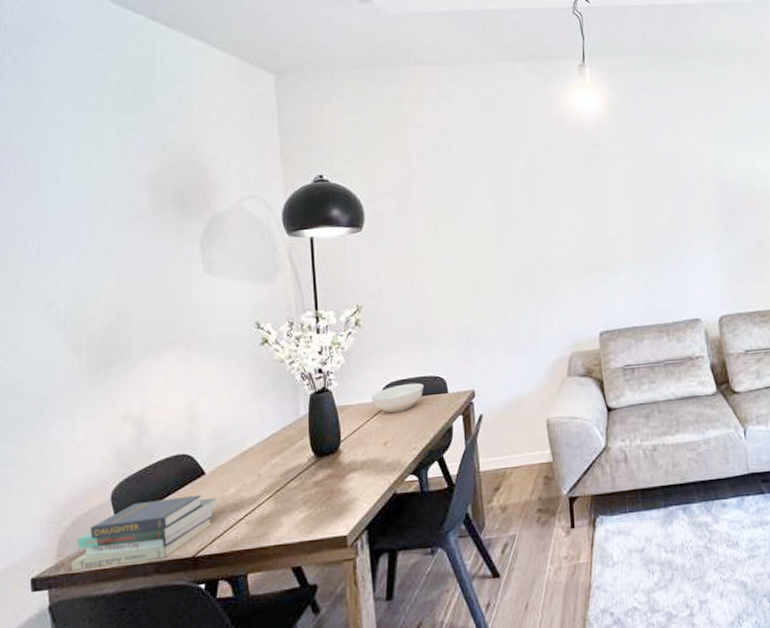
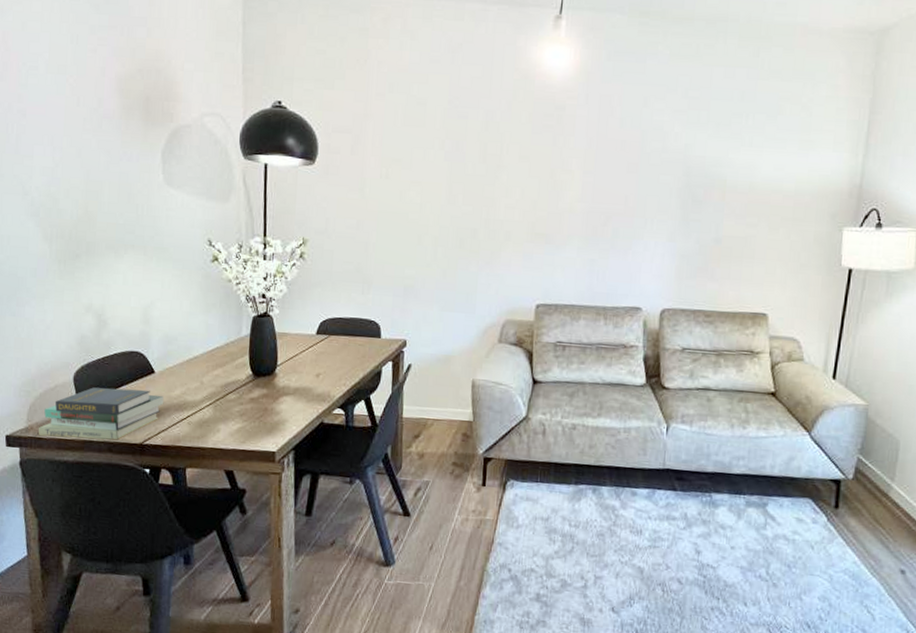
bowl: present [371,382,424,414] -> none [308,322,358,349]

